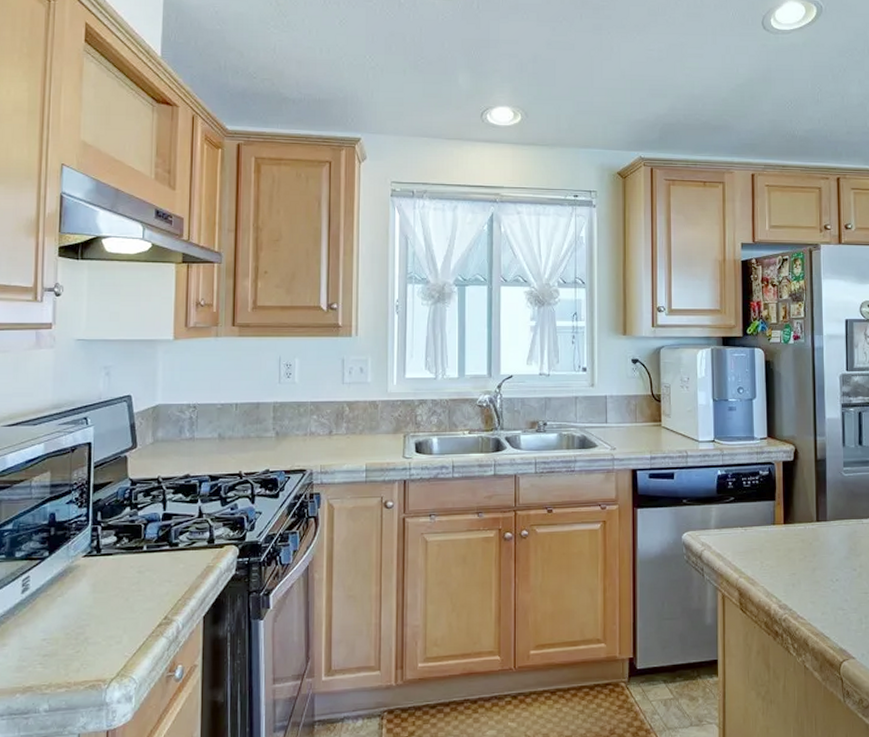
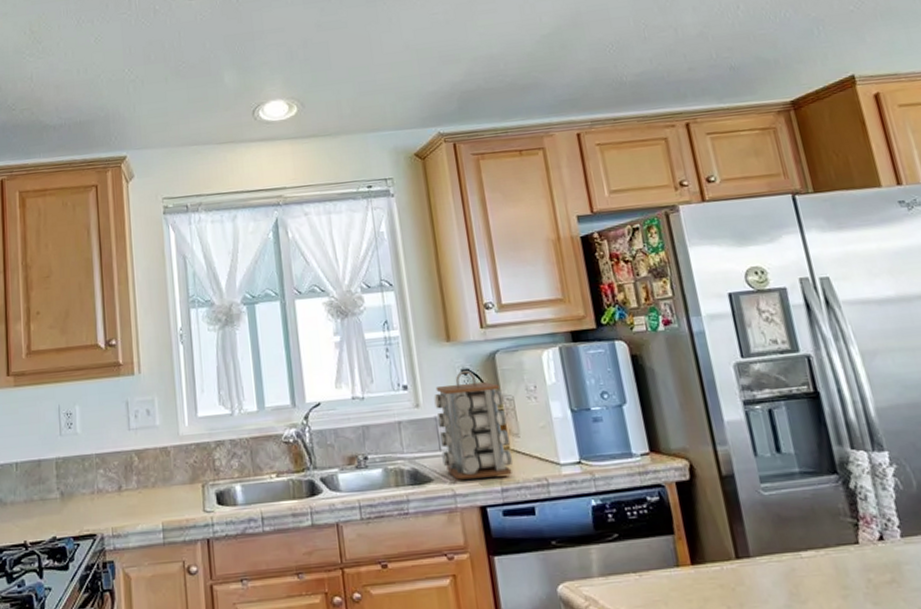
spice rack: none [607,359,663,448] -> present [434,369,514,480]

